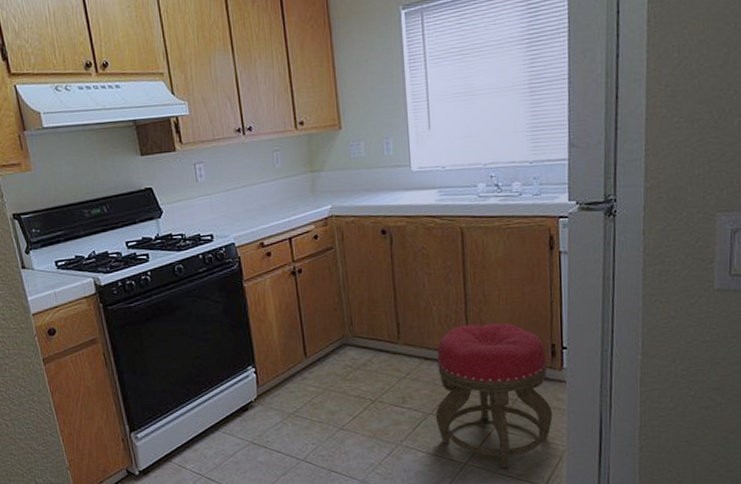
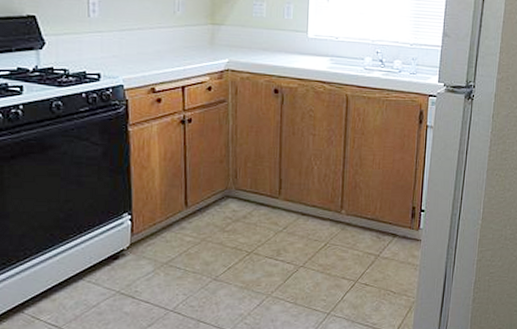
stool: present [435,322,553,469] -> none [306,184,408,318]

